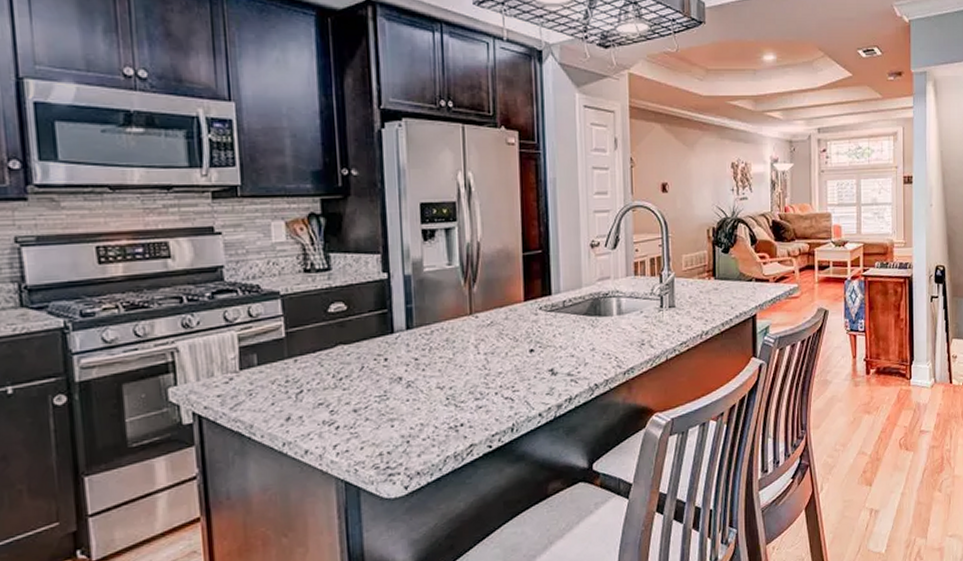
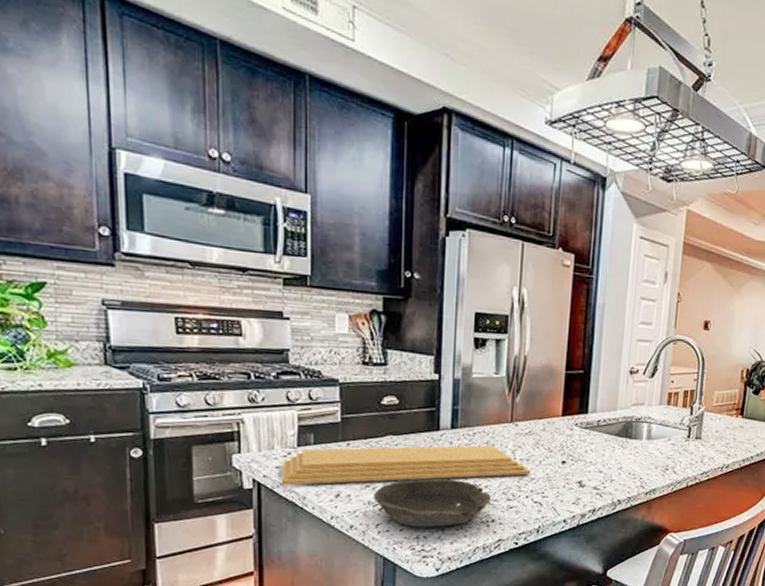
cutting board: none [224,342,498,416] -> present [281,445,531,486]
bowl: none [328,384,457,443] -> present [374,479,491,527]

